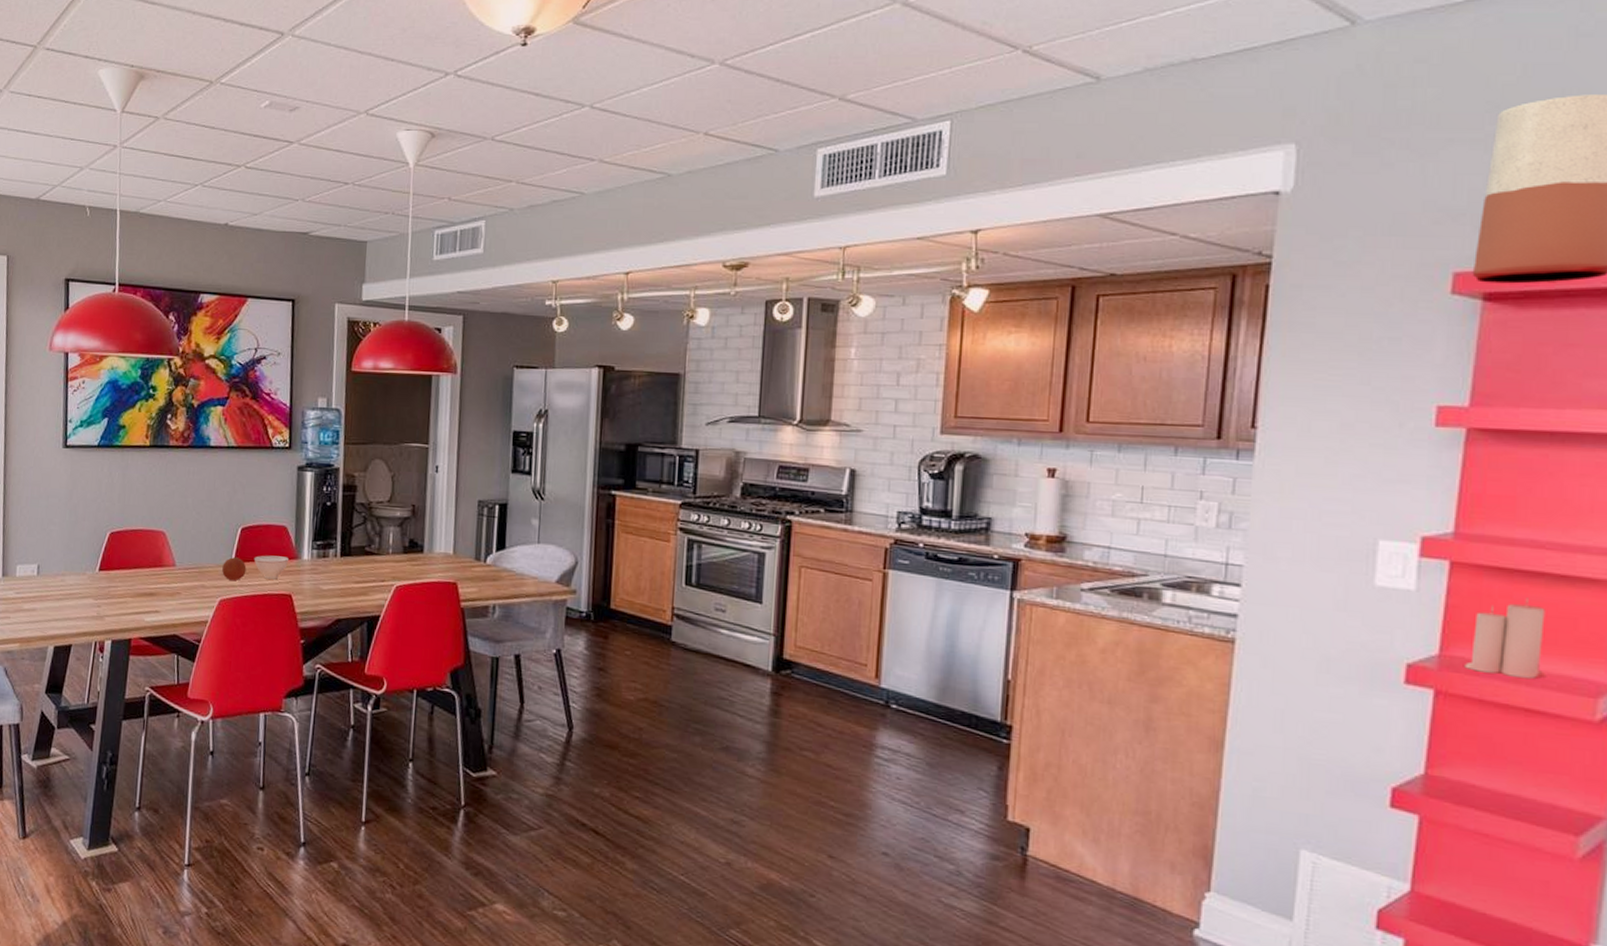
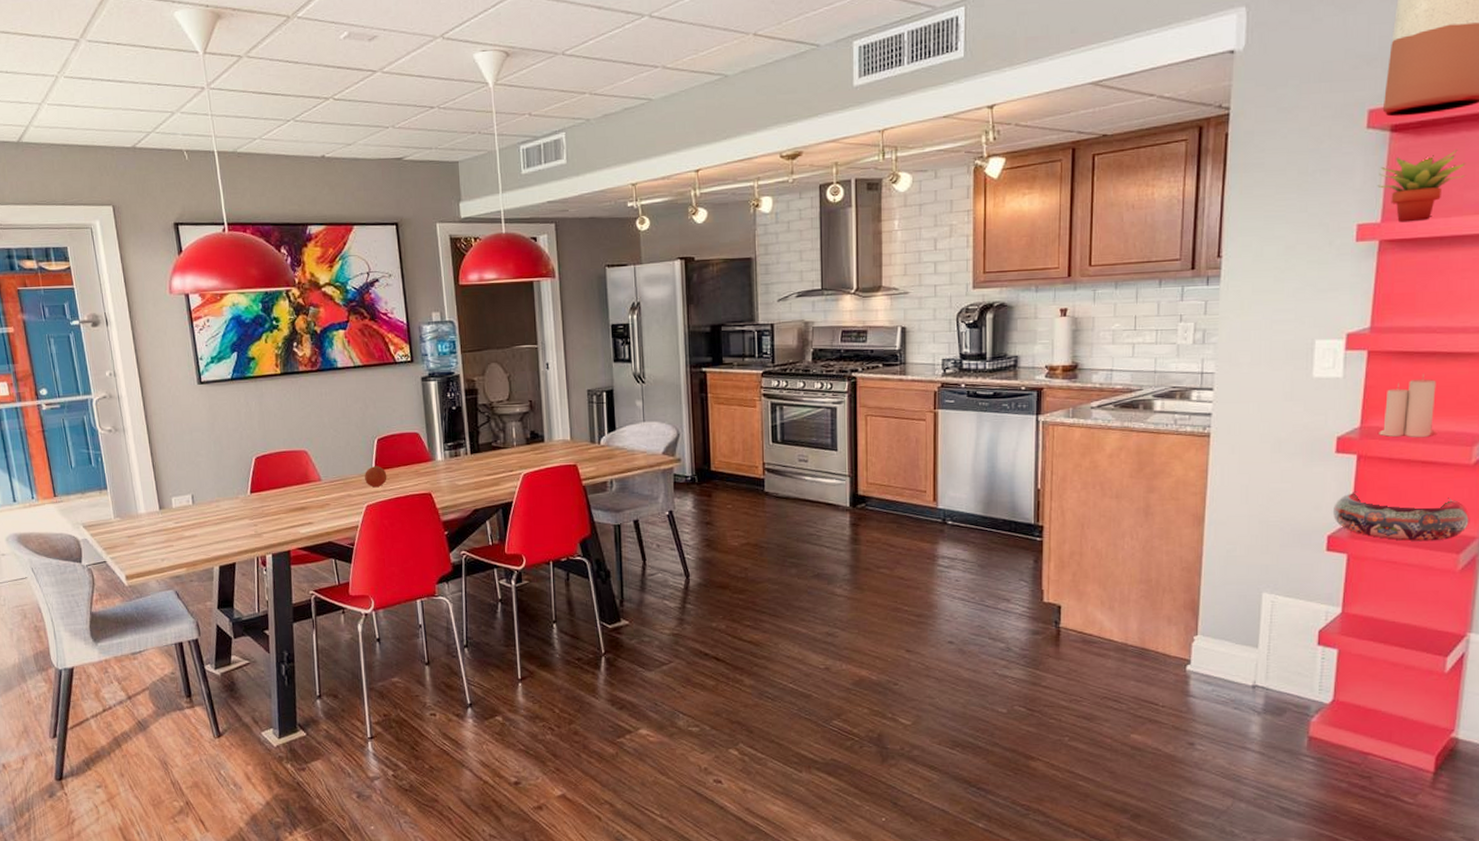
bowl: present [253,555,290,580] -> none [392,460,425,482]
decorative bowl: none [1399,737,1594,815] -> present [1332,493,1470,542]
succulent plant: none [1465,329,1586,411] -> present [1377,150,1466,223]

